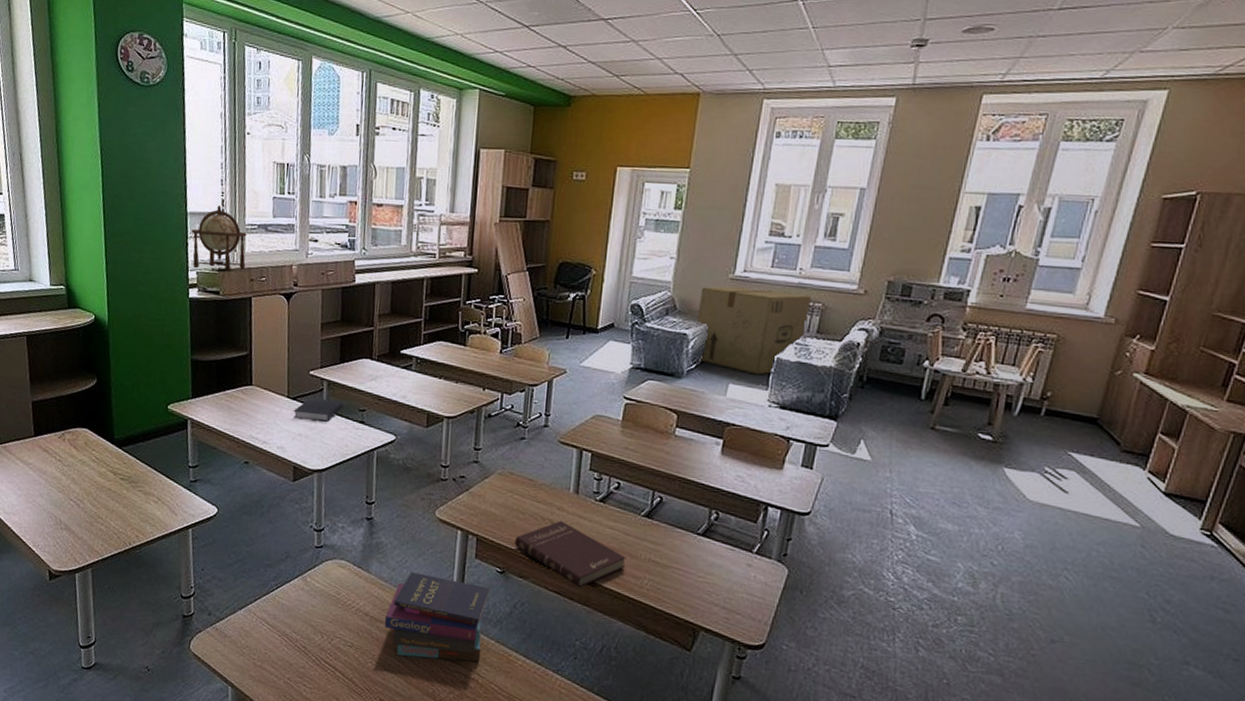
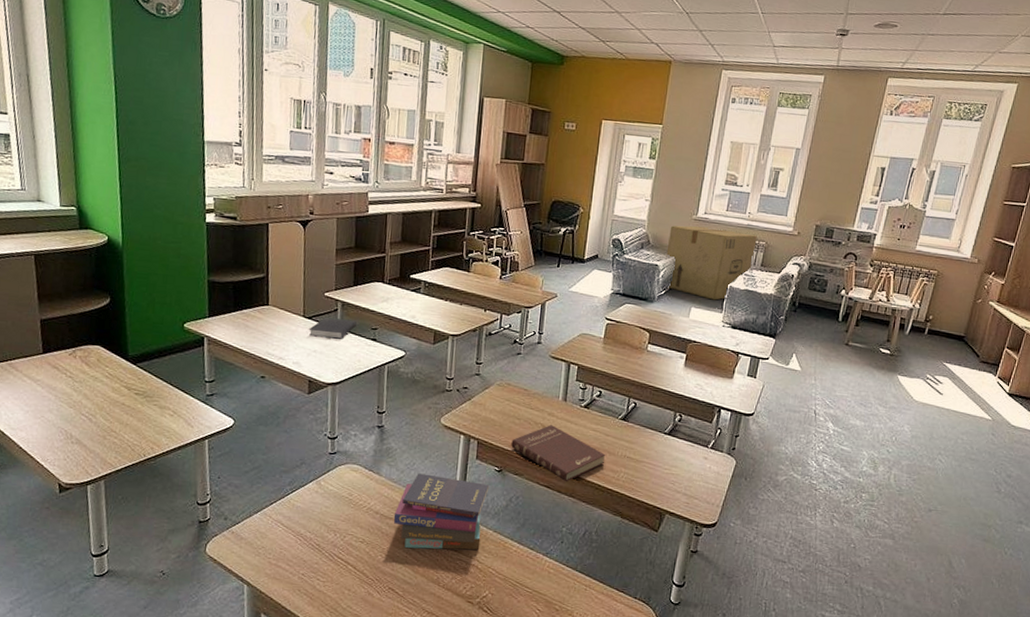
globe: present [191,204,247,271] -> none [208,135,264,198]

